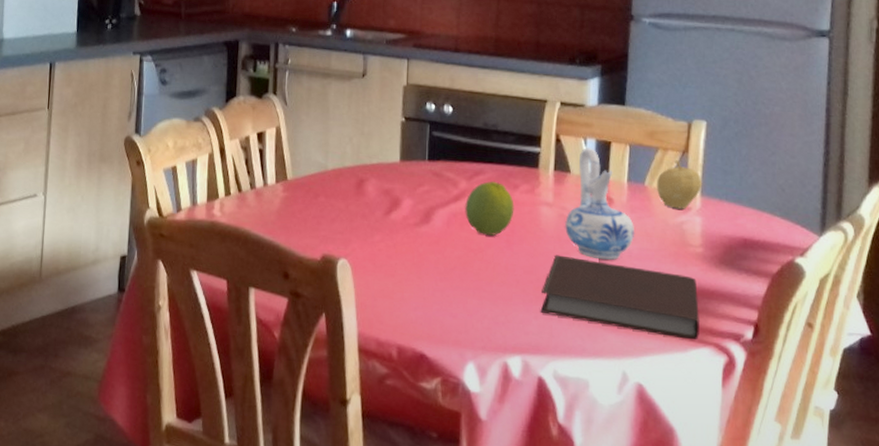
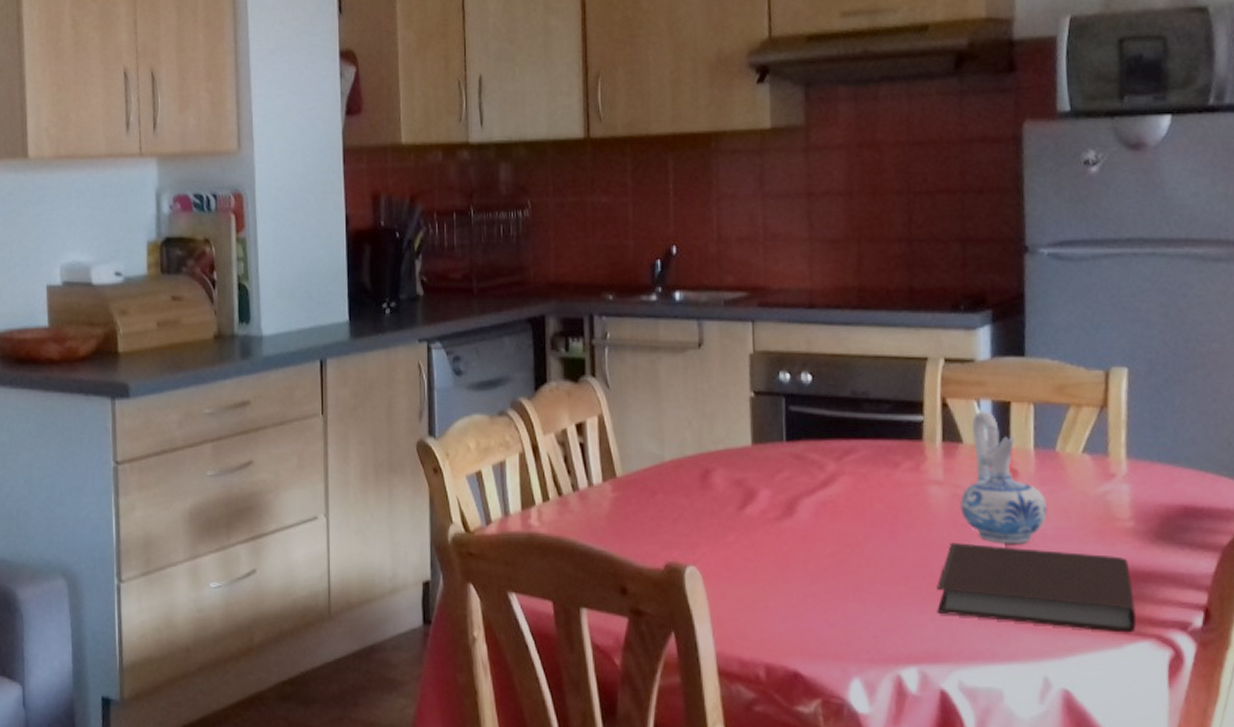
fruit: present [465,181,514,236] -> none [835,459,897,525]
fruit: present [657,160,703,210] -> none [1071,417,1128,477]

